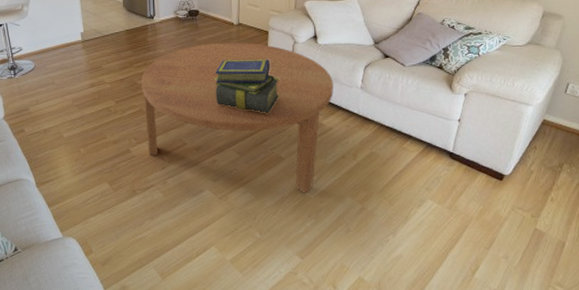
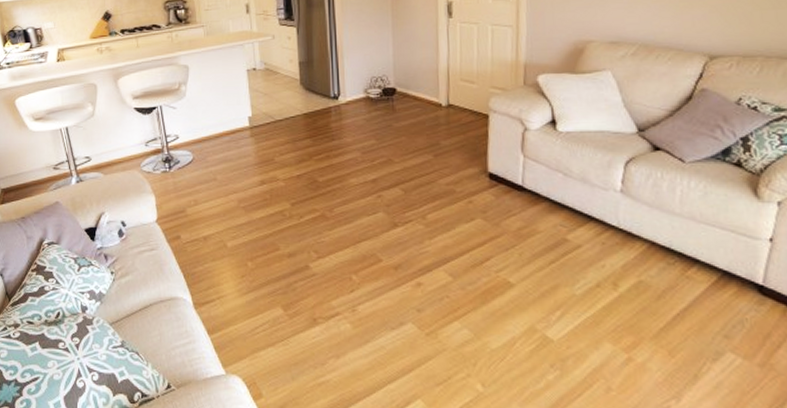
coffee table: present [141,42,334,193] -> none [323,128,582,333]
stack of books: present [214,58,280,113] -> none [417,150,507,223]

